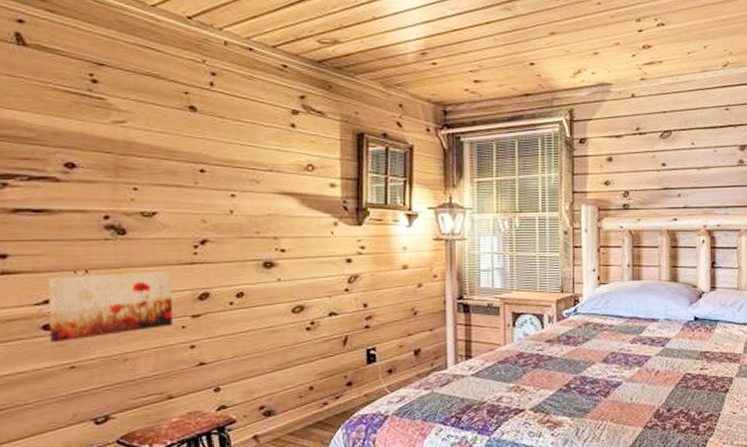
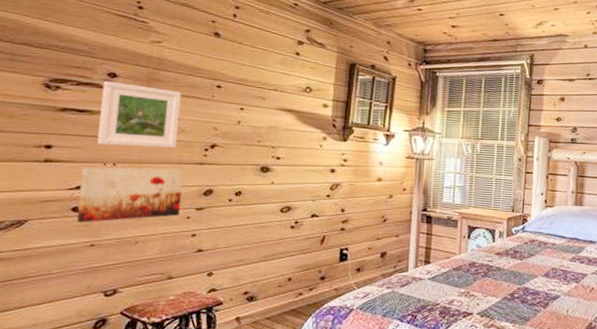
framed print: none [60,172,160,250] -> present [97,80,182,148]

